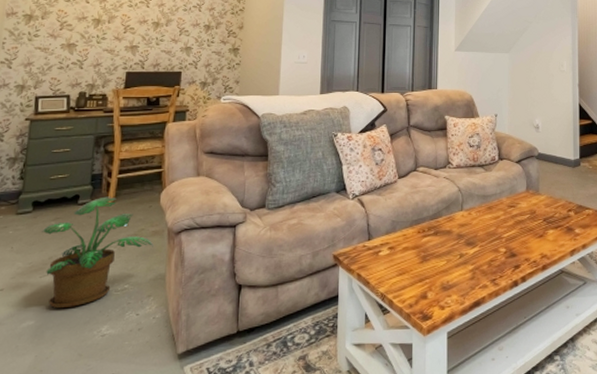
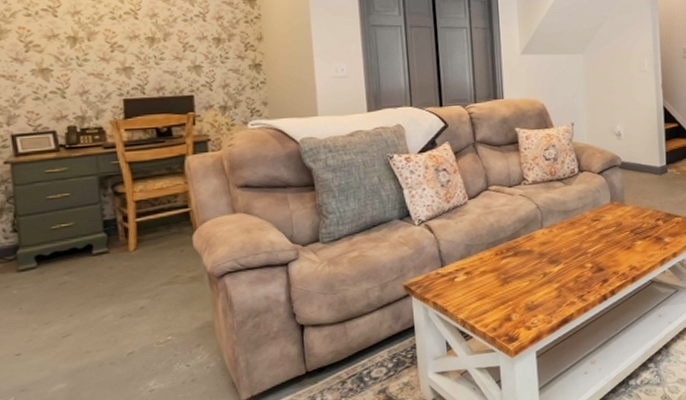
potted plant: present [42,196,154,308] -> none [54,243,194,368]

